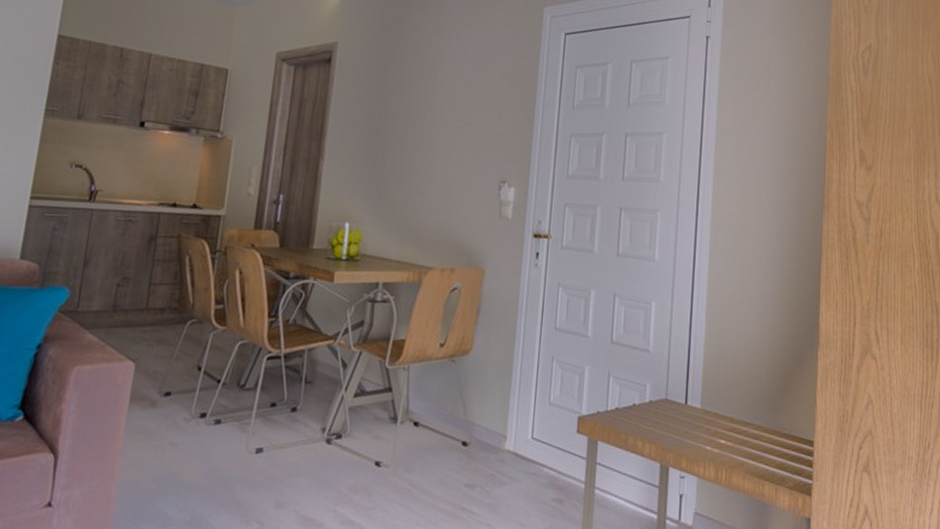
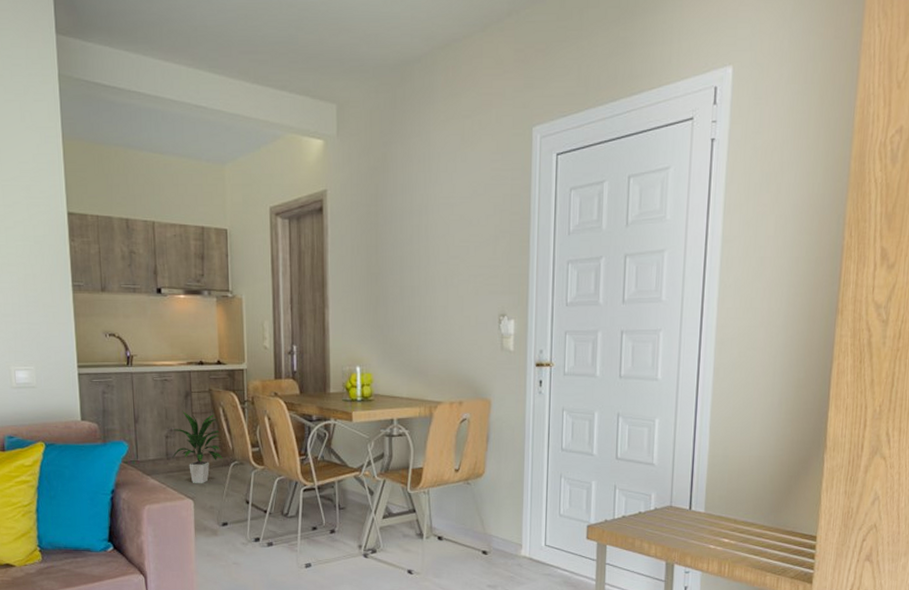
indoor plant: none [120,256,183,343] -> present [172,410,223,483]

